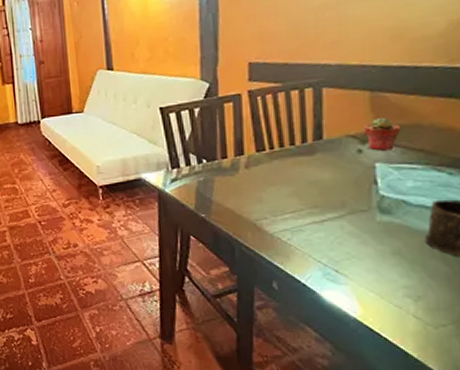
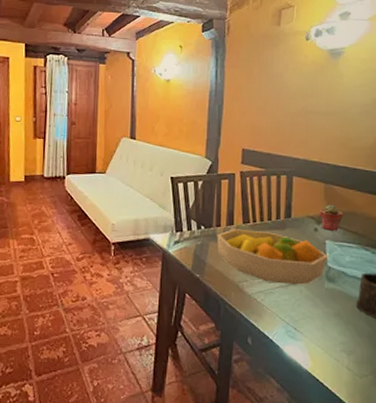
fruit bowl: none [223,158,380,220] -> present [216,229,328,285]

